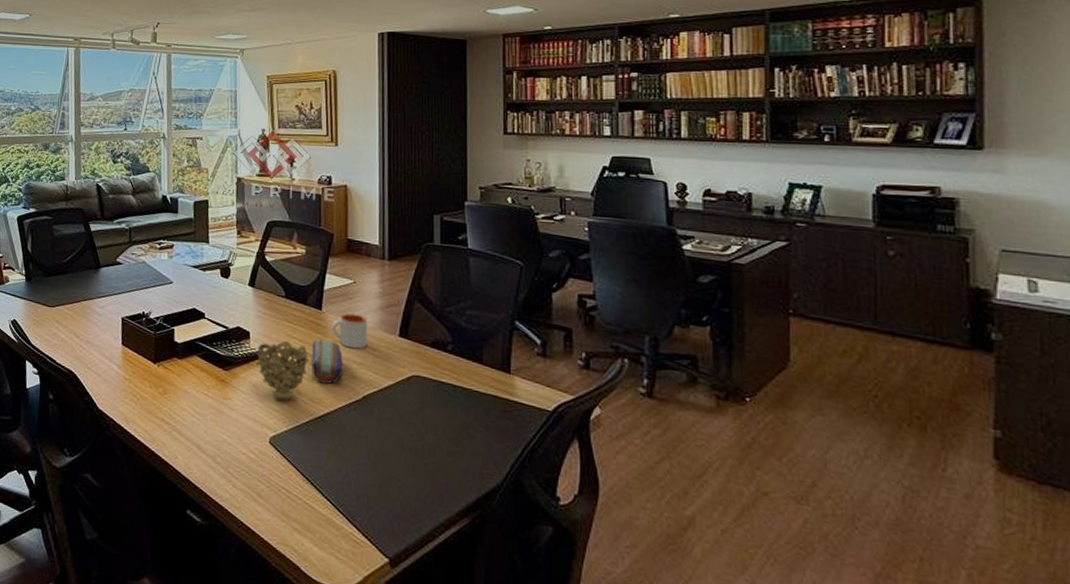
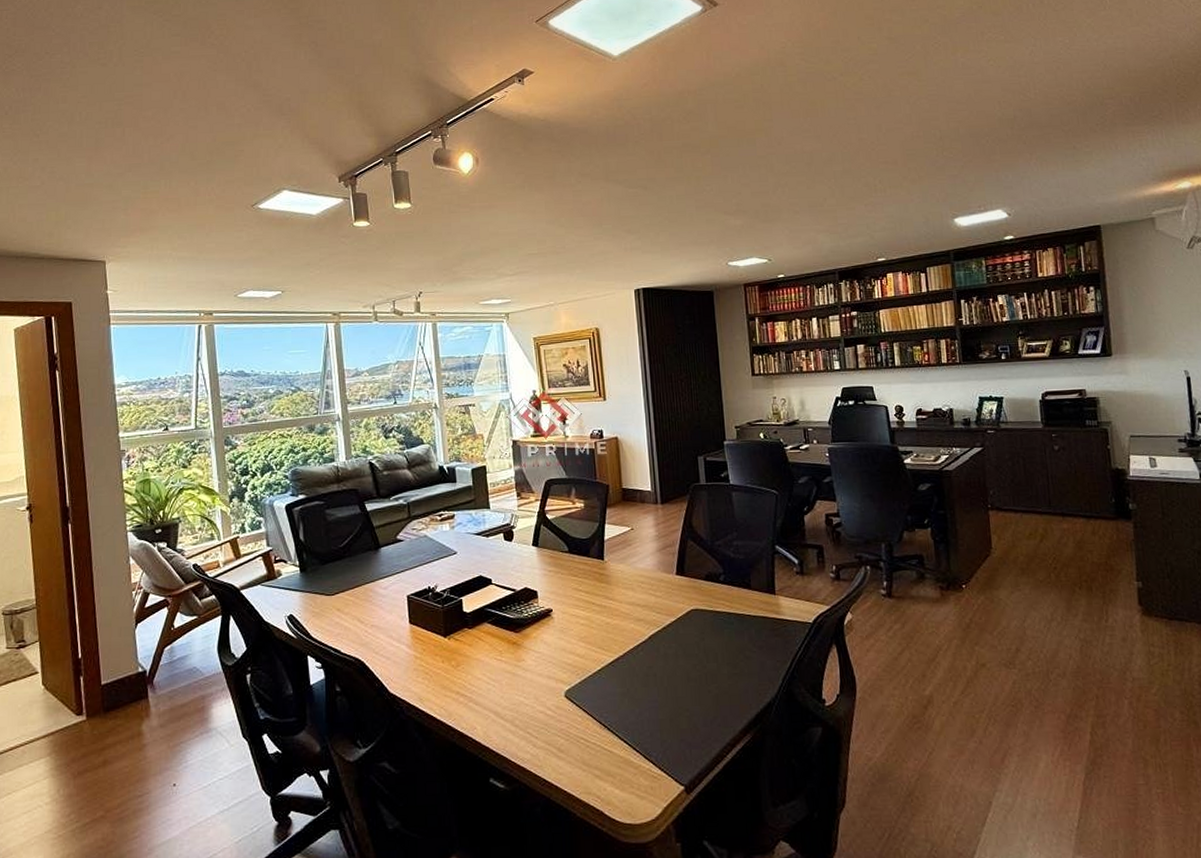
decorative bowl: present [256,340,310,401] -> none [545,594,596,654]
pencil case: present [312,339,343,384] -> none [598,588,628,630]
mug: present [332,313,368,349] -> none [614,559,649,593]

